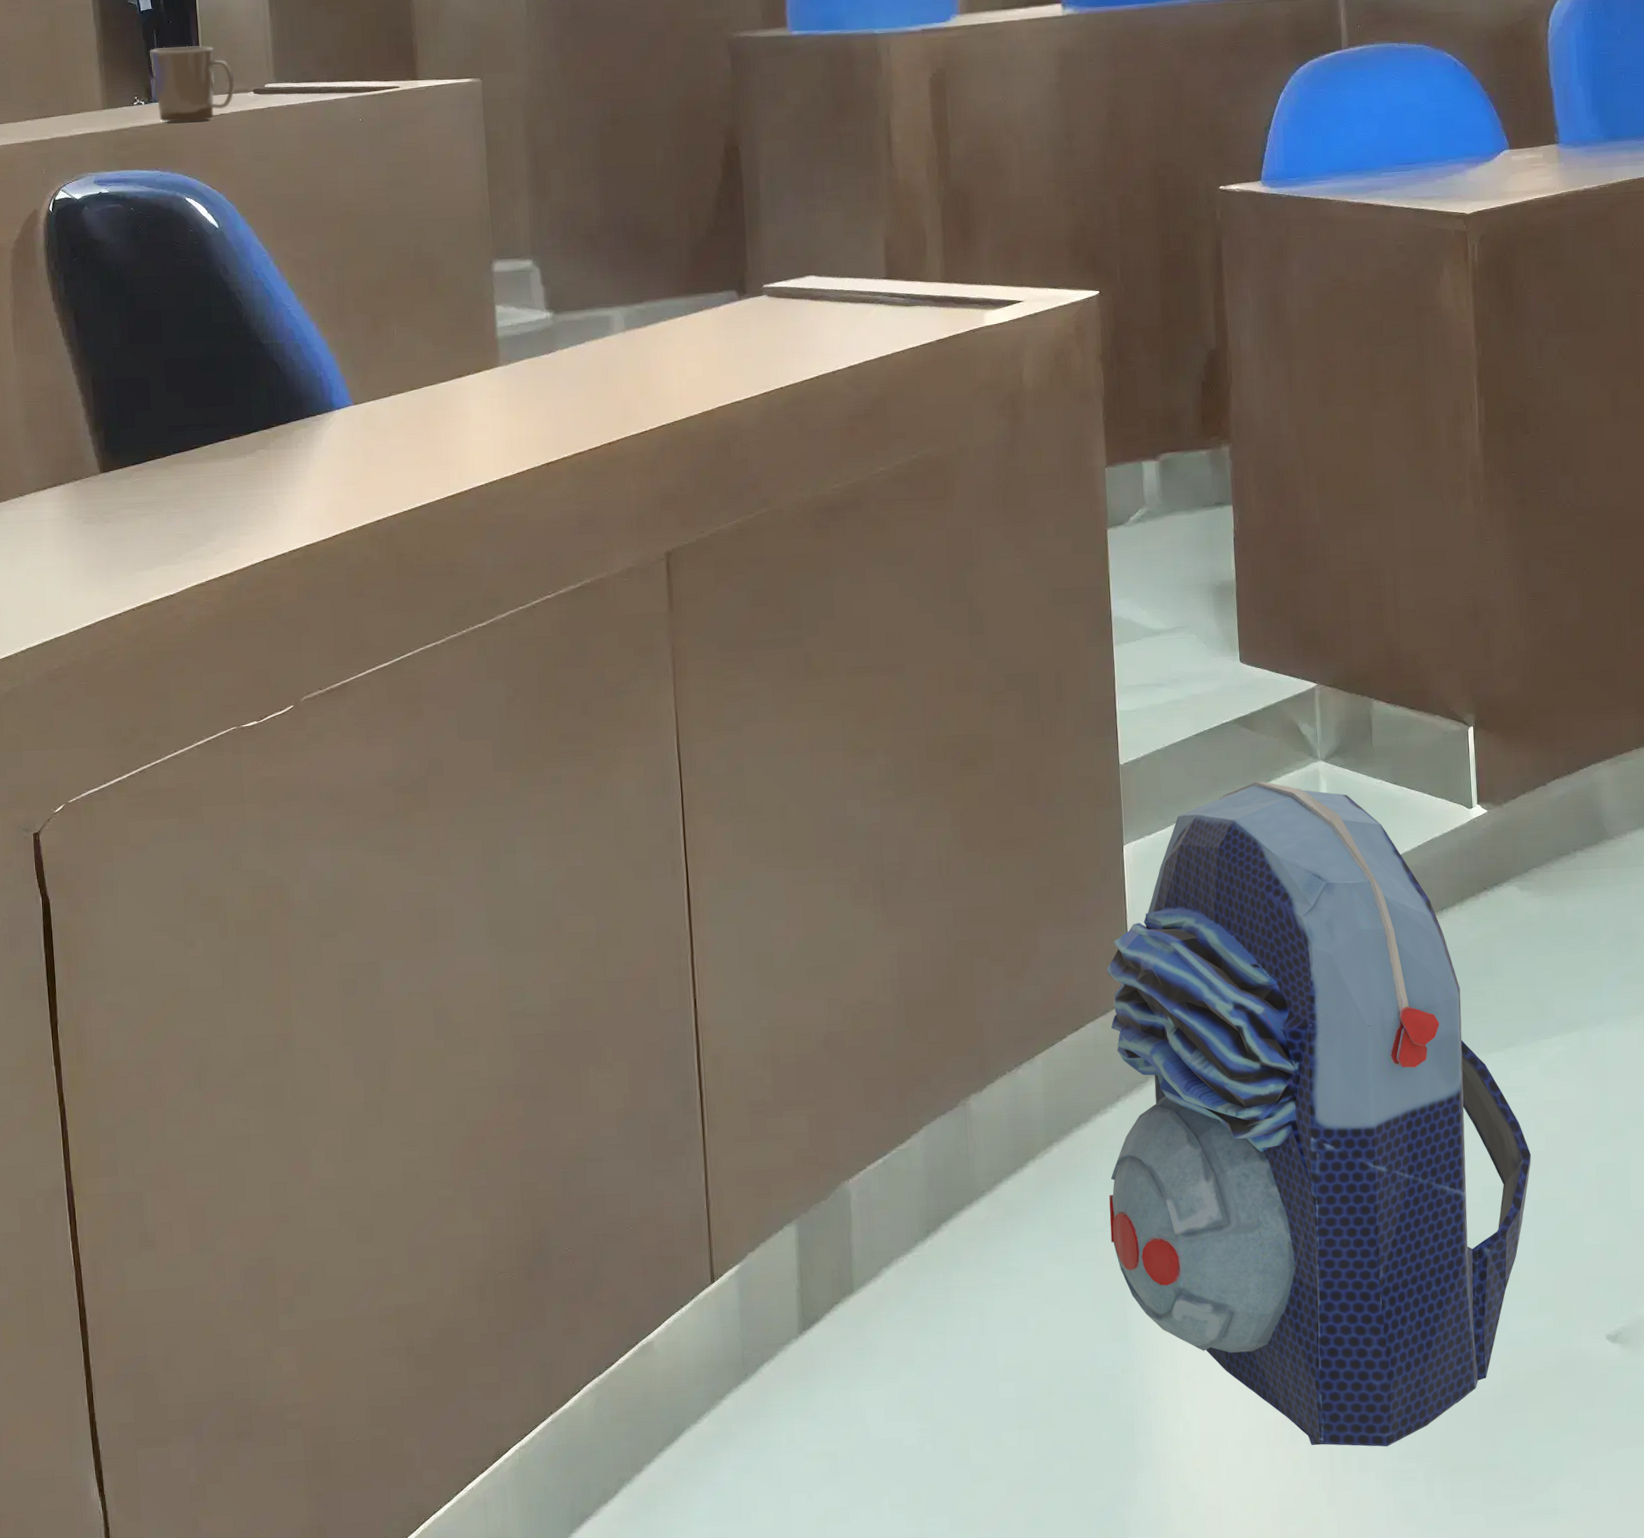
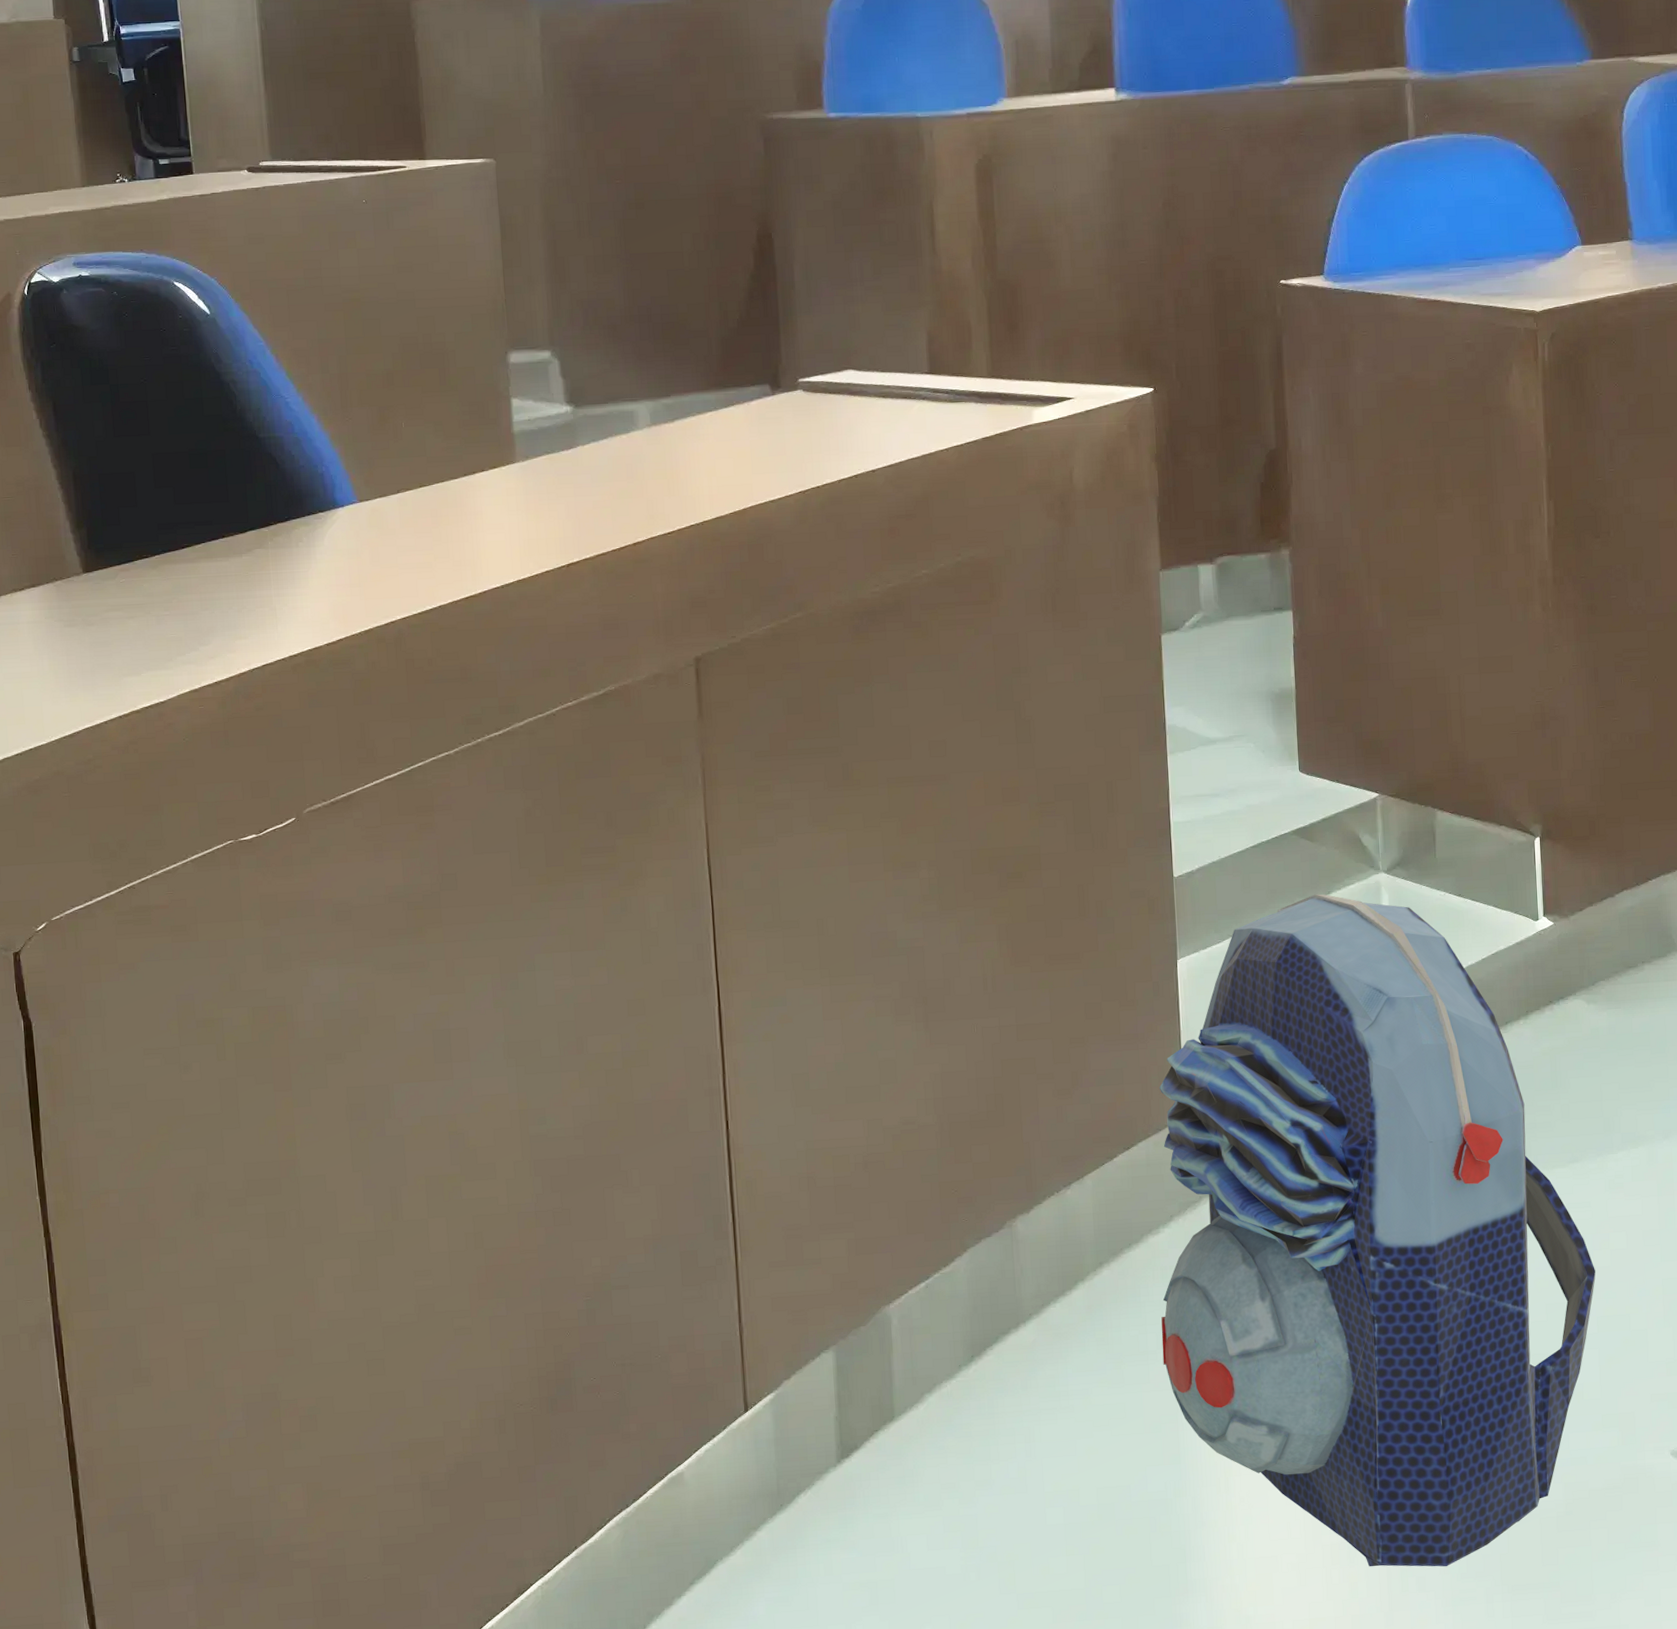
mug: present [150,45,235,123] -> none [133,120,227,202]

